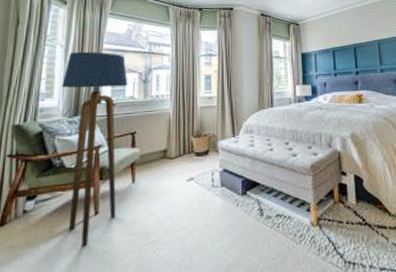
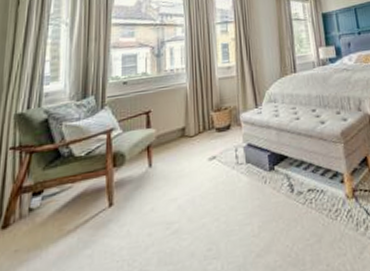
floor lamp: present [62,51,128,246] -> none [68,27,140,244]

